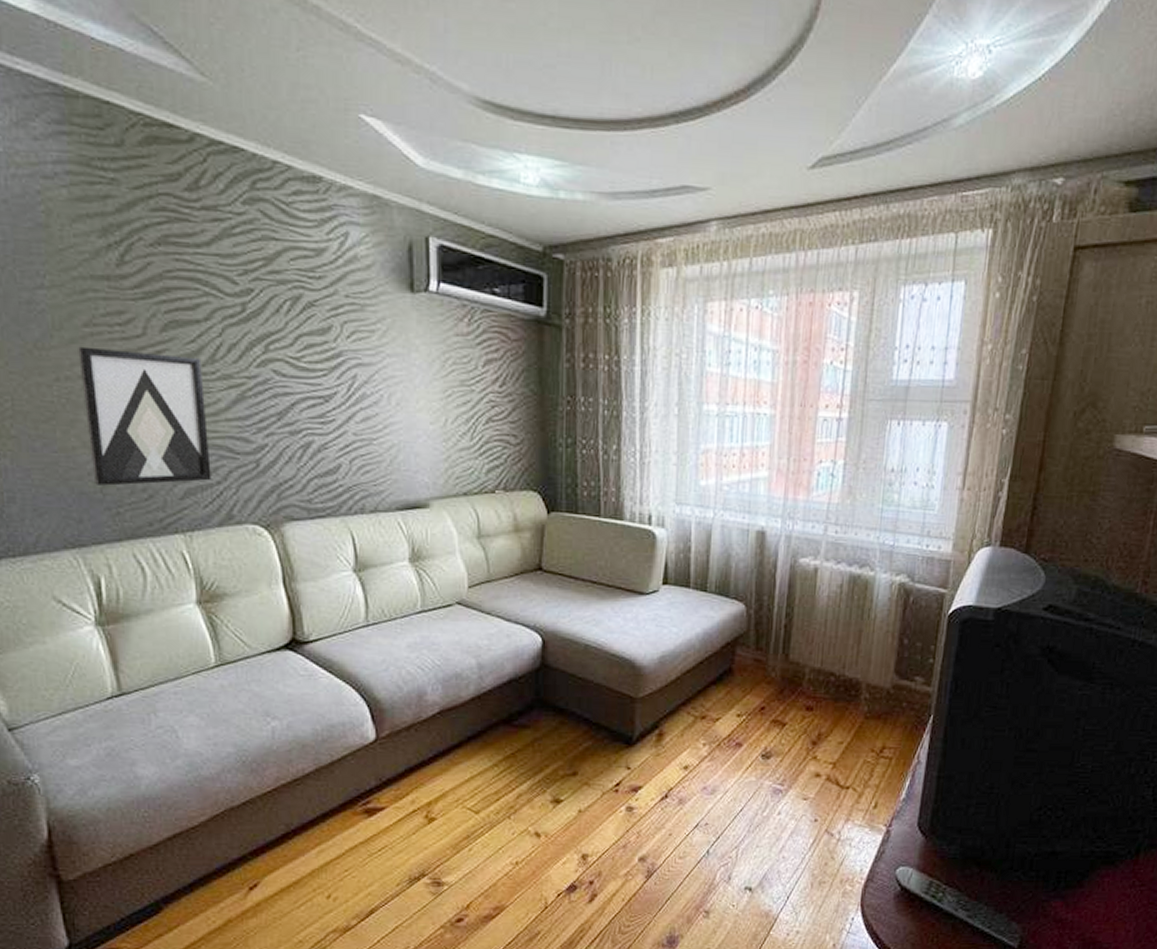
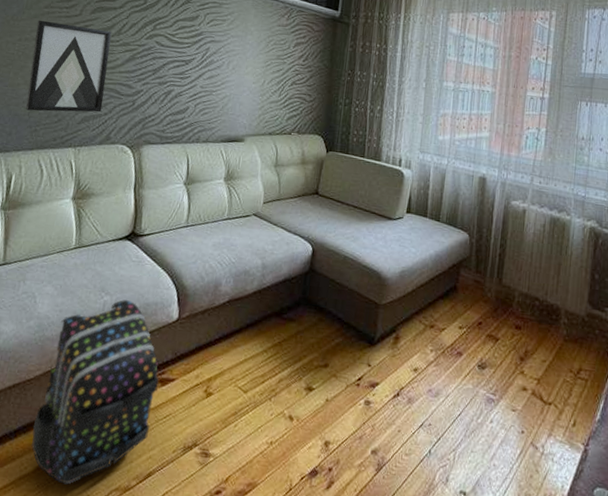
backpack: none [212,723,364,933] -> present [31,300,159,485]

